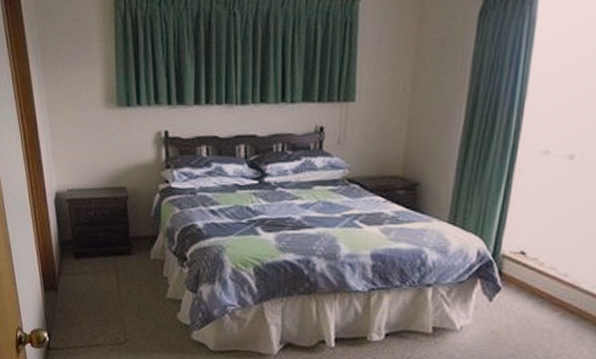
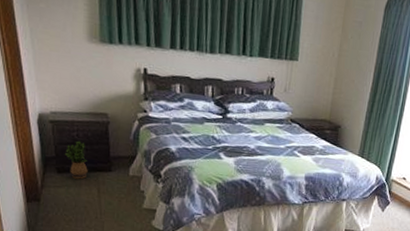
potted plant: none [82,220,106,265] -> present [65,141,88,179]

